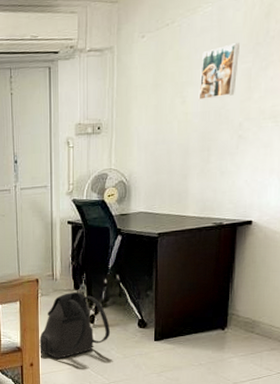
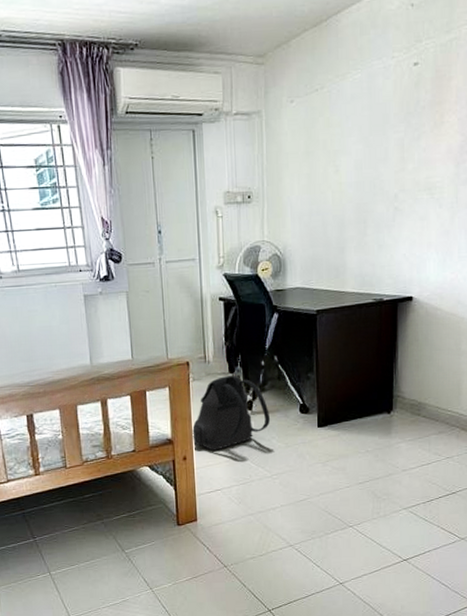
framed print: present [198,43,240,101] -> none [352,112,391,170]

